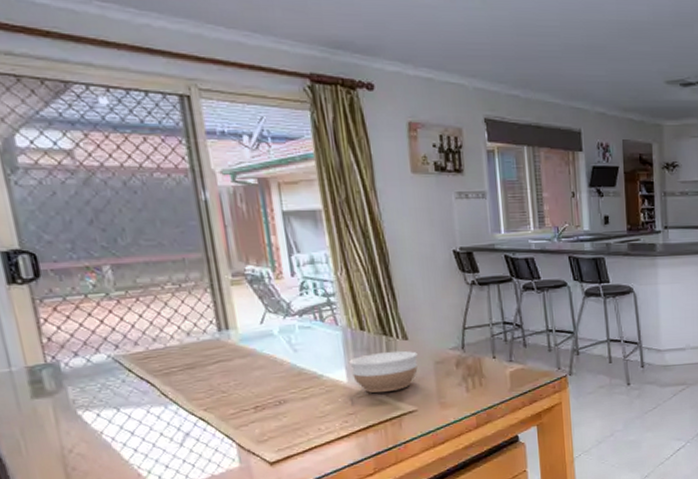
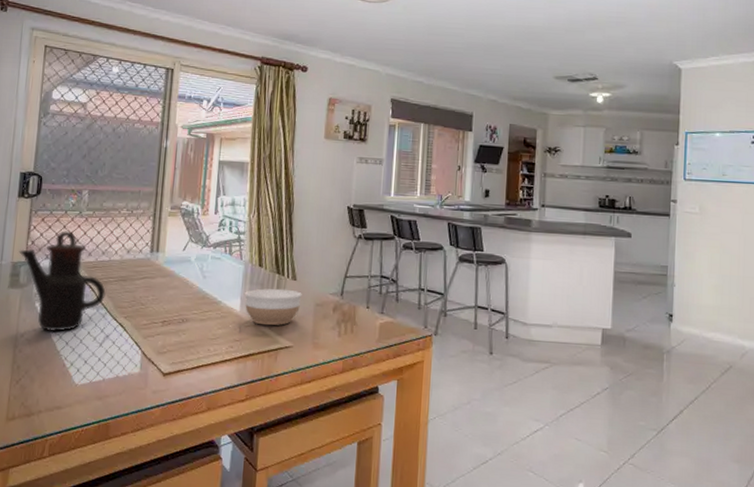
teapot: none [32,319,172,441] -> present [19,231,106,332]

